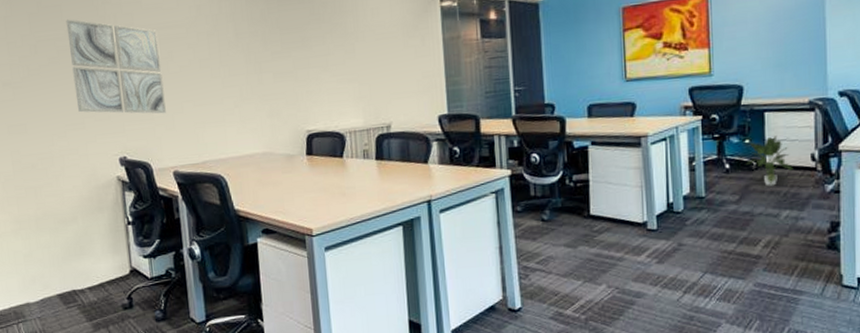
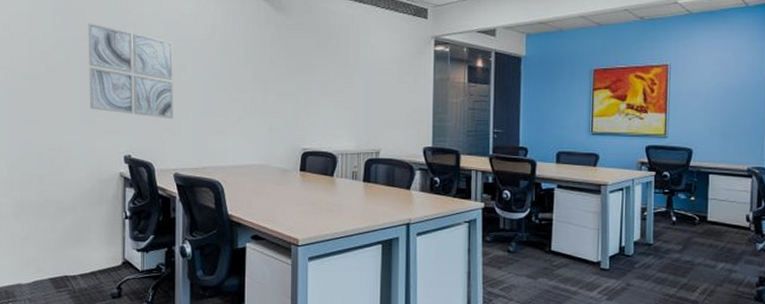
potted plant: present [745,135,793,187] -> none [689,196,730,240]

